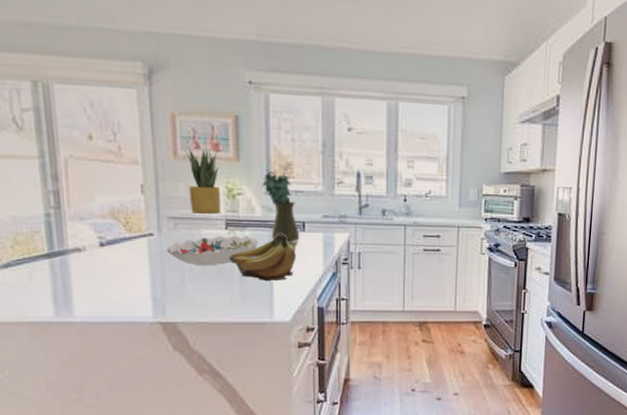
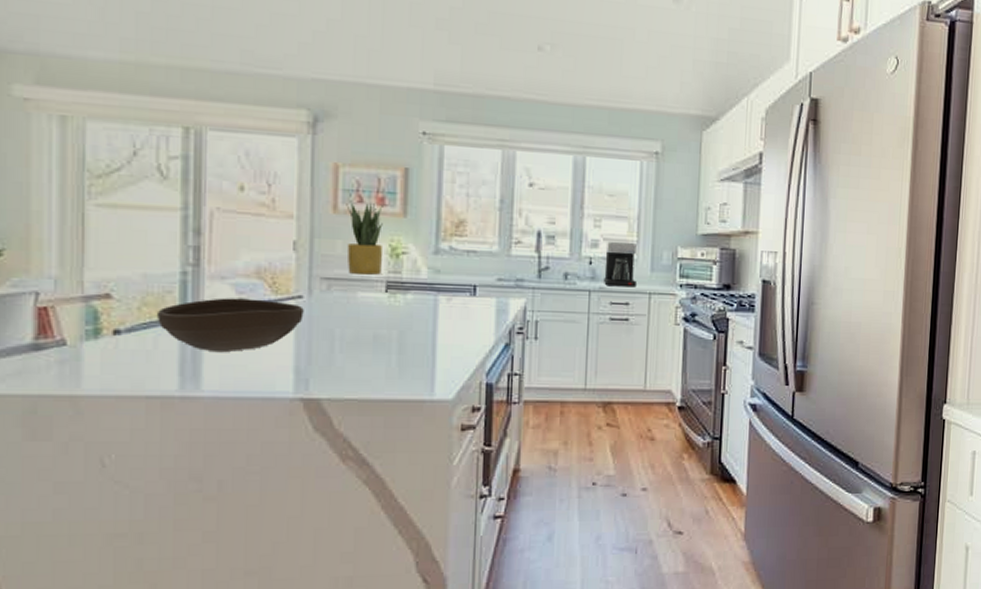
bowl: none [29,236,156,284] -> present [158,298,304,353]
decorative bowl: present [166,235,258,266] -> none [316,299,422,334]
fruit: present [228,233,296,280] -> none [386,298,465,351]
vase: present [262,169,300,250] -> none [430,226,470,317]
coffee maker: none [418,181,447,222] -> present [604,242,638,288]

